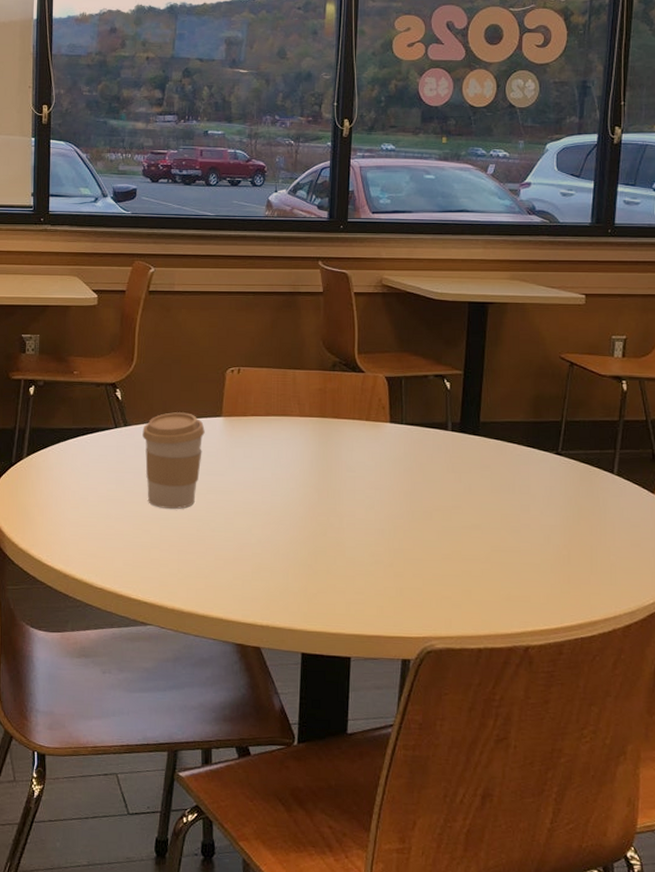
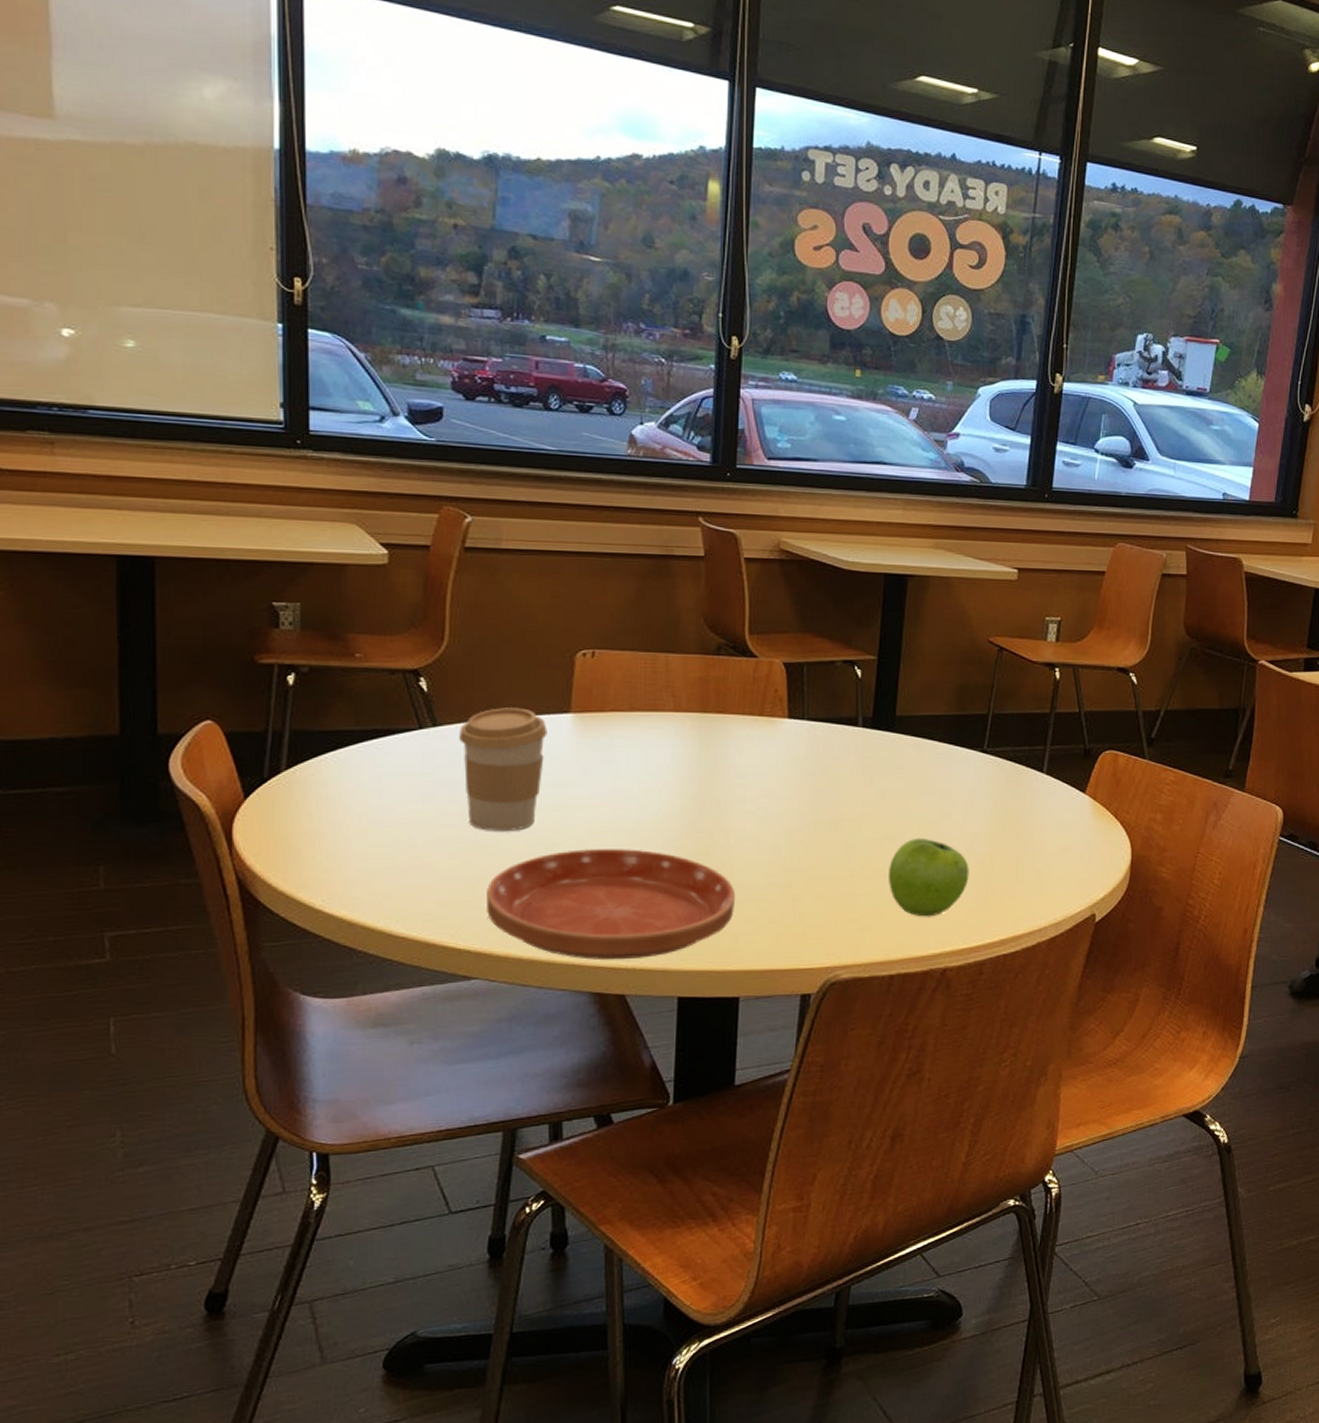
saucer: none [159,526,348,618] -> present [487,849,736,960]
fruit: none [476,528,548,599] -> present [889,837,969,917]

